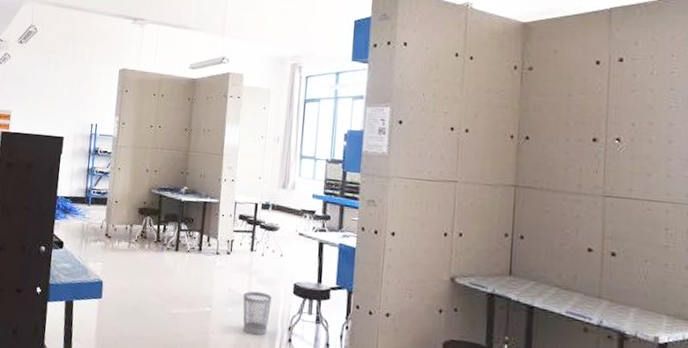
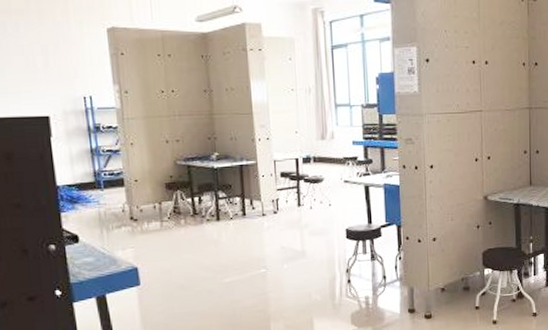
wastebasket: present [243,291,272,336] -> none [297,243,327,284]

